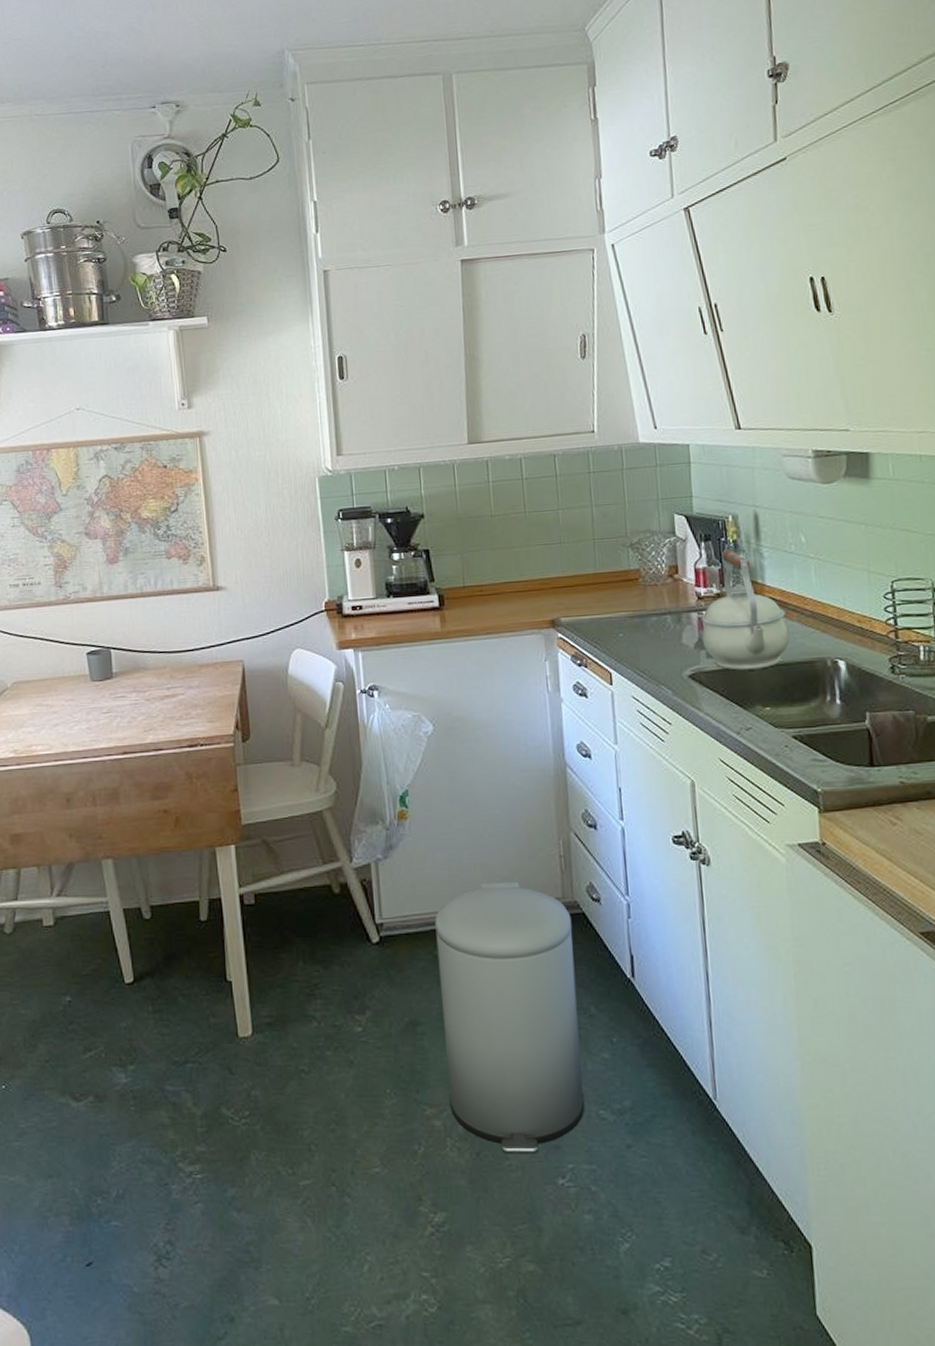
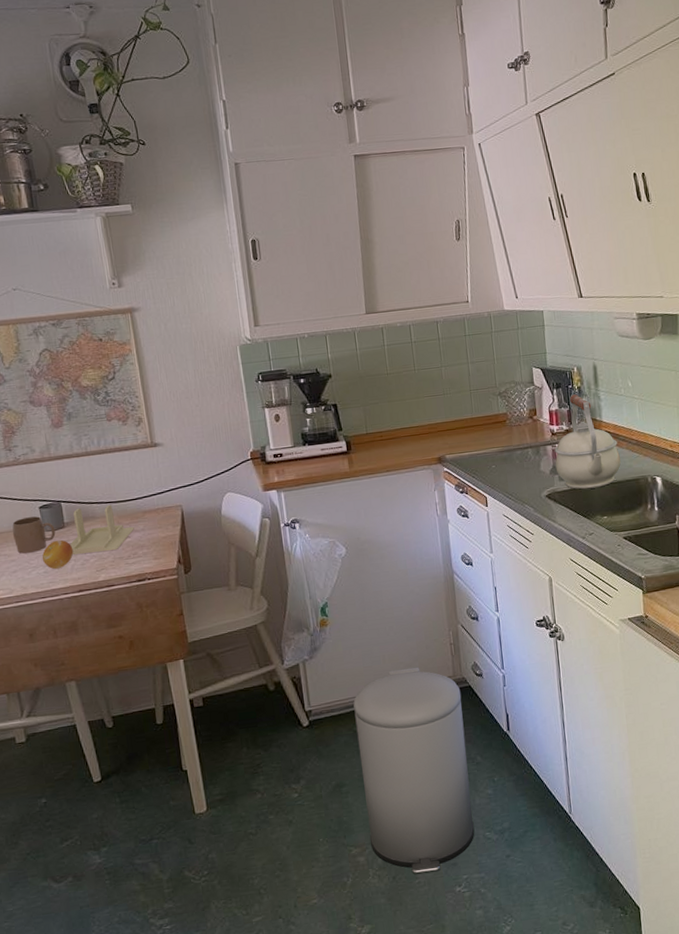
mug: none [56,663,103,706] -> present [12,516,56,554]
fruit: none [86,692,120,726] -> present [42,539,74,570]
napkin holder: none [117,654,189,711] -> present [70,504,134,556]

